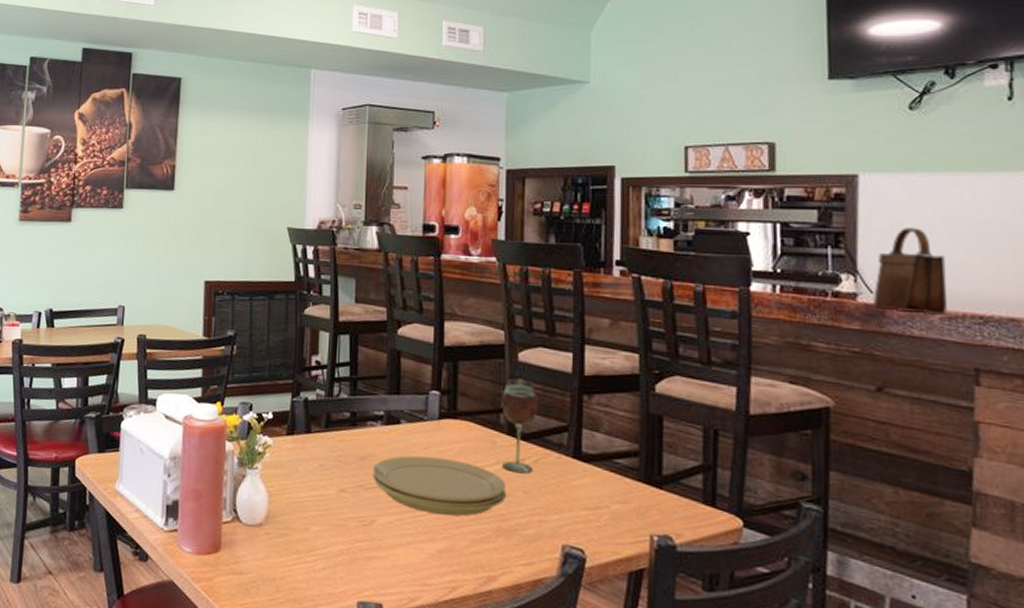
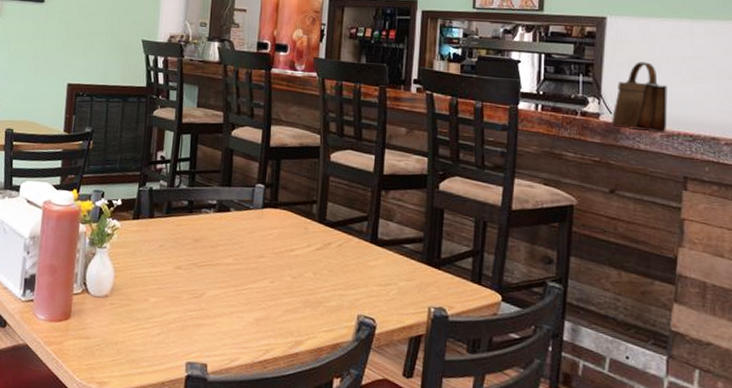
plate: present [372,456,507,516] -> none [204,239,315,290]
wineglass: present [501,378,538,473] -> none [313,175,345,255]

